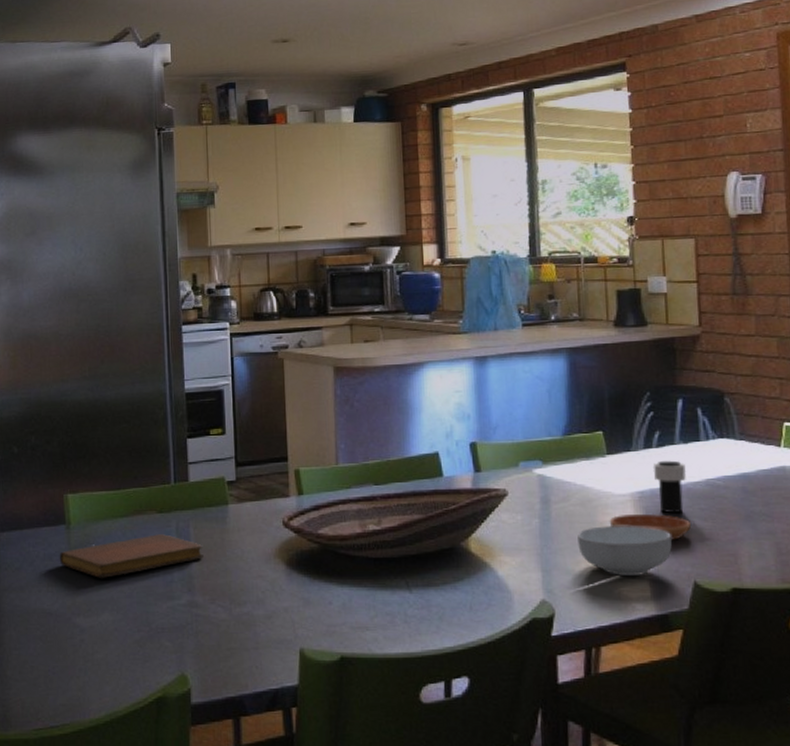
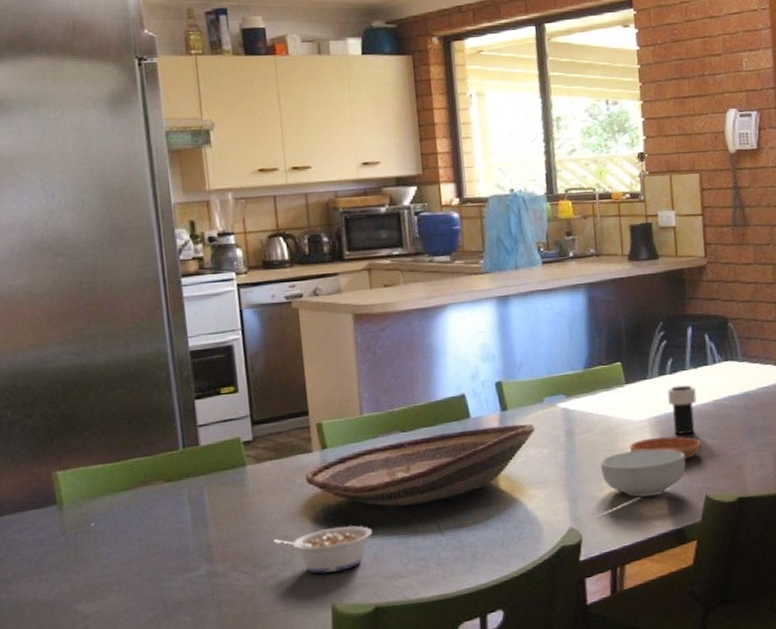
notebook: present [59,534,204,578] -> none [51,504,222,559]
legume: none [249,572,341,616] -> present [274,525,372,574]

